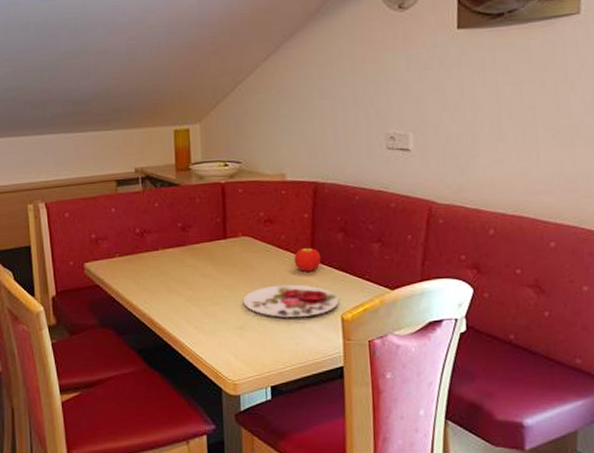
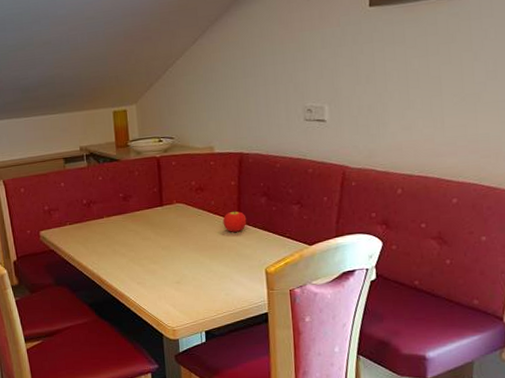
plate: present [243,284,339,317] -> none [178,243,264,272]

